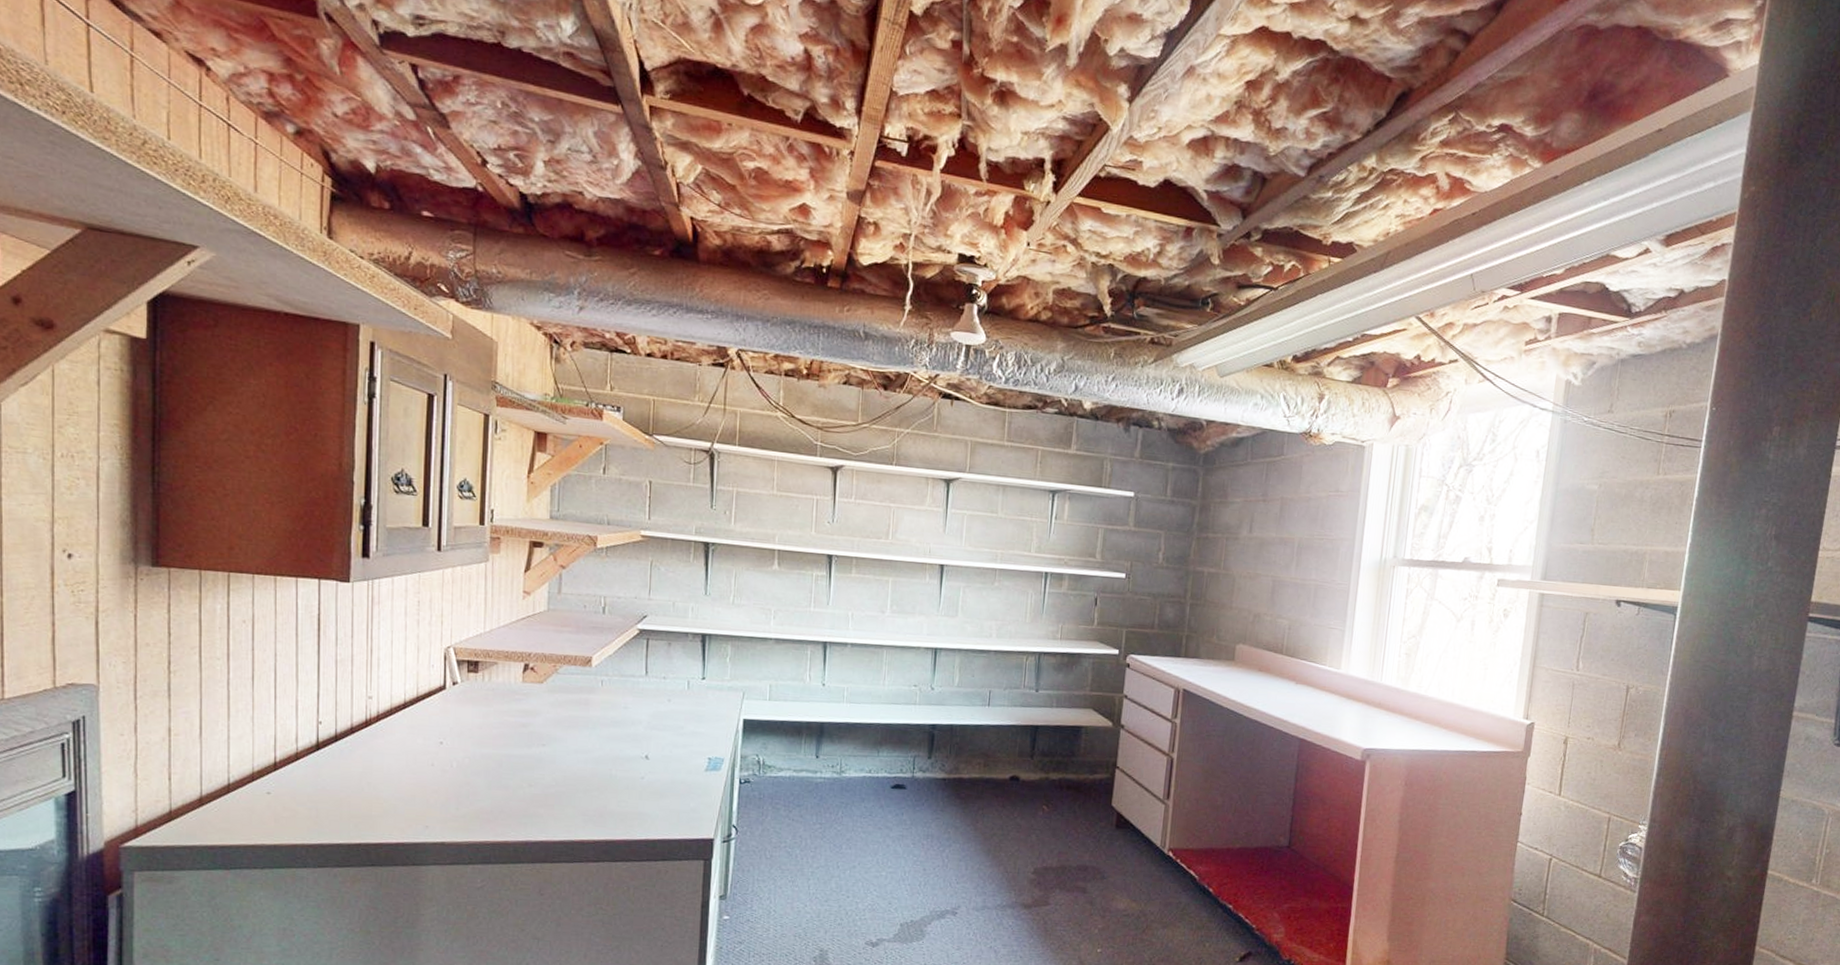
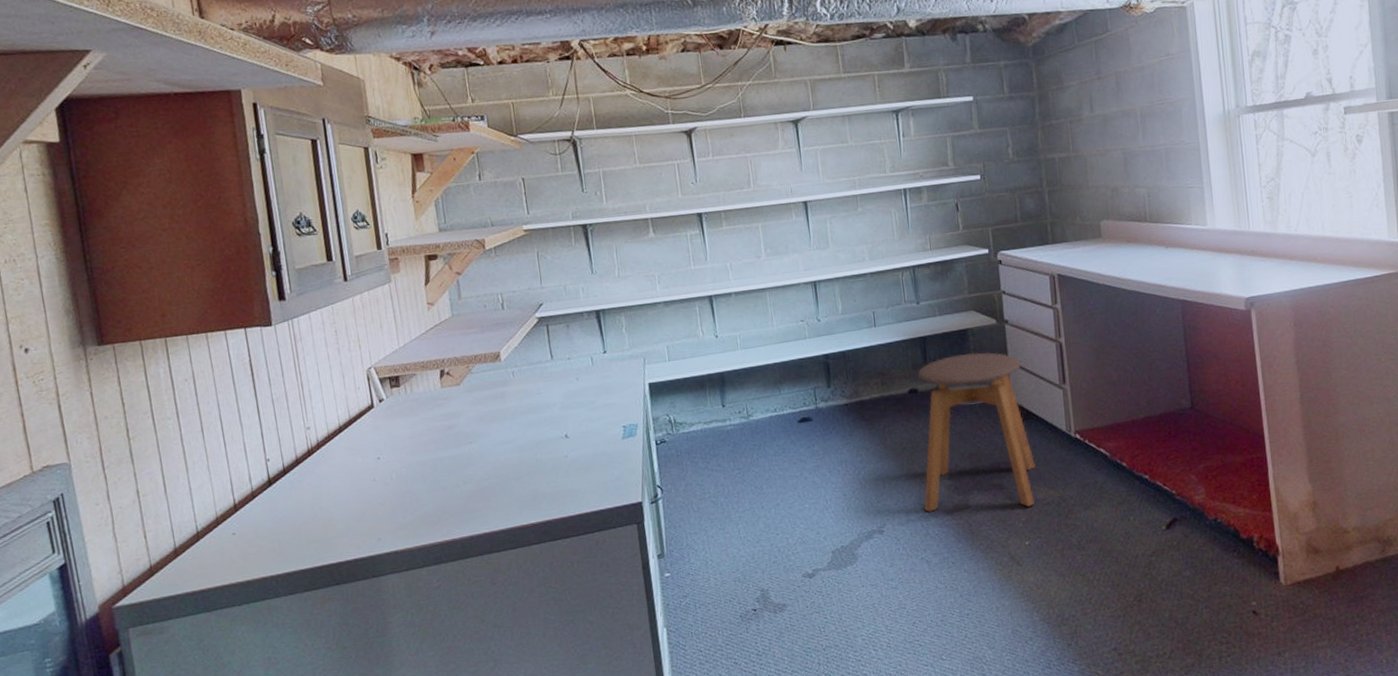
stool: none [1002,749,1129,916] -> present [917,352,1036,512]

